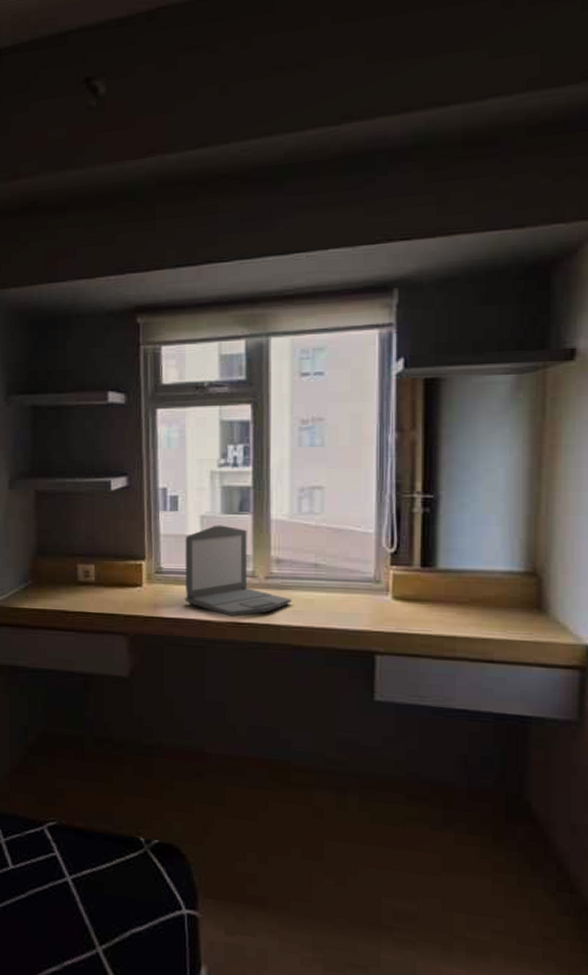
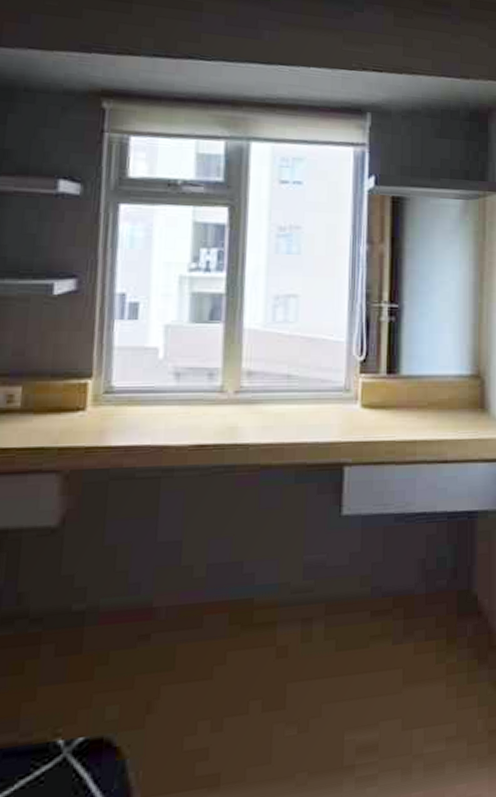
laptop: present [184,525,292,617] -> none [139,335,262,439]

